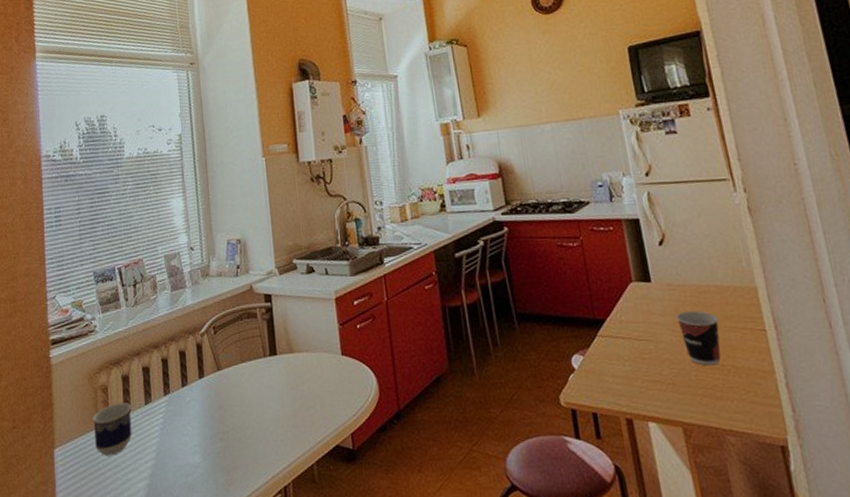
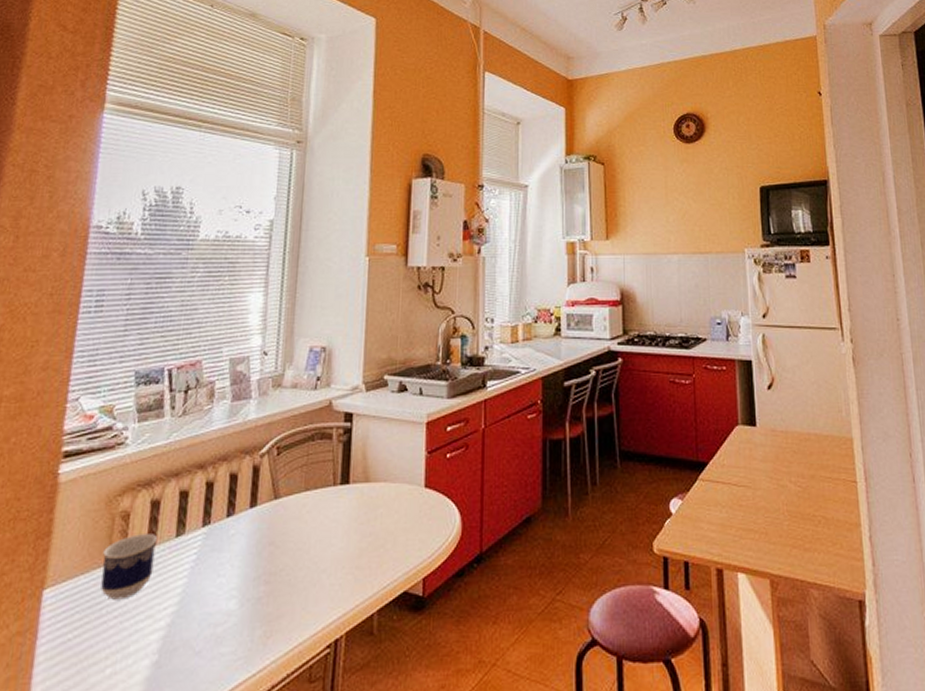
cup: present [676,310,721,366] -> none [776,458,815,516]

